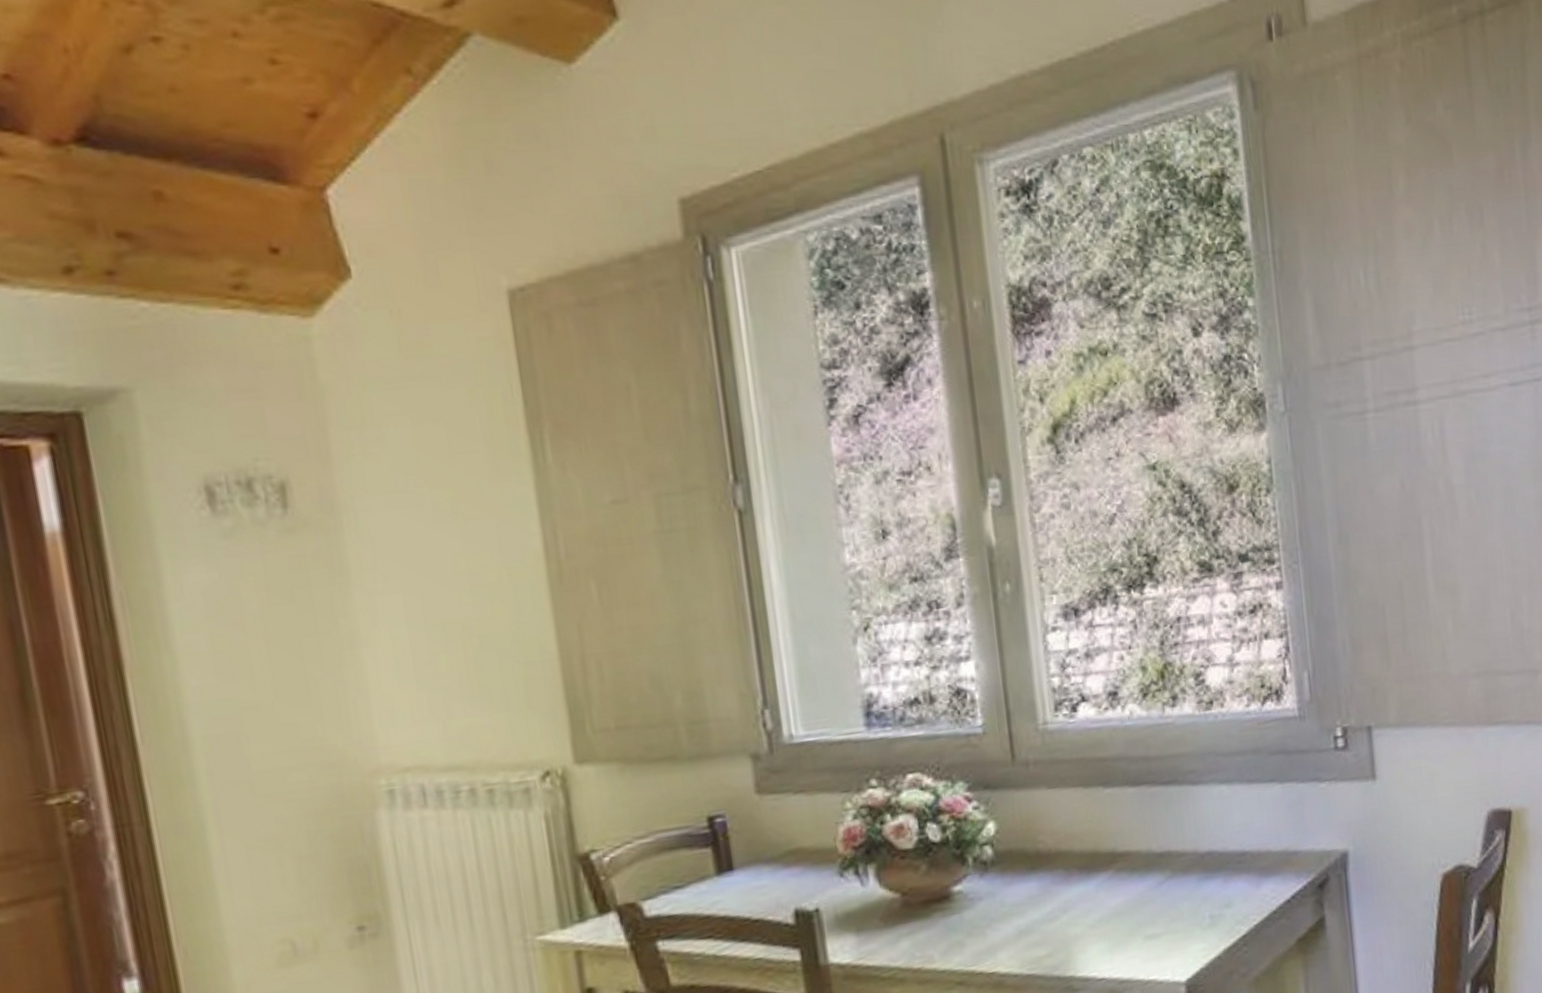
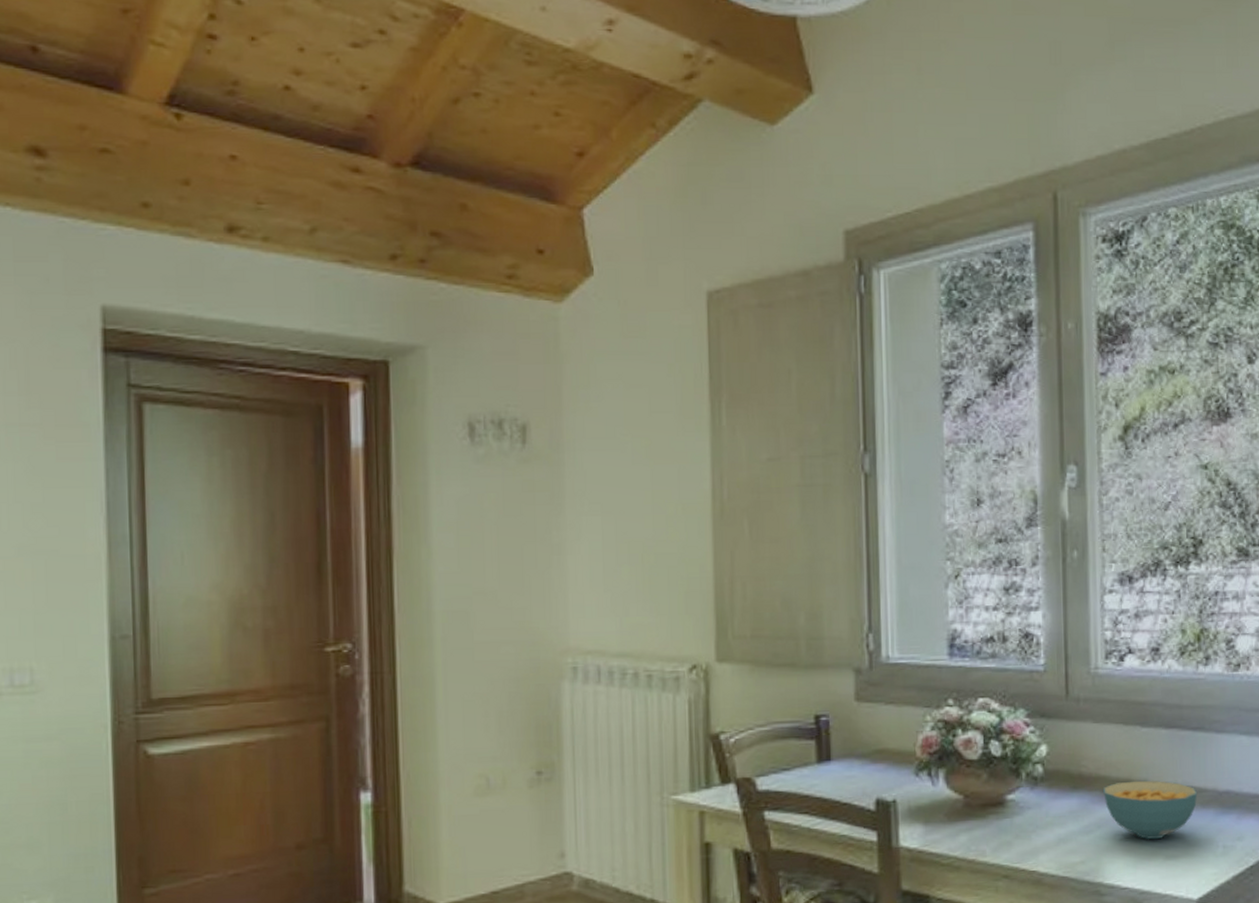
cereal bowl: none [1066,849,1176,920] -> present [1103,780,1198,840]

